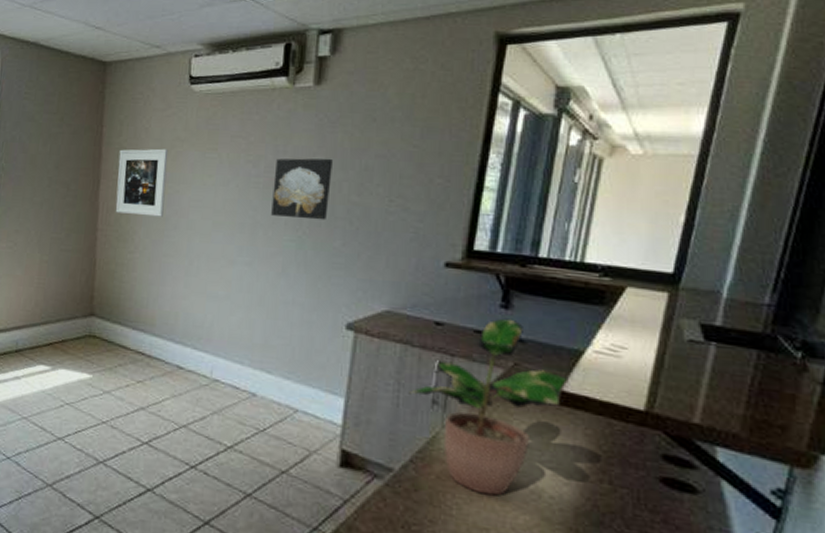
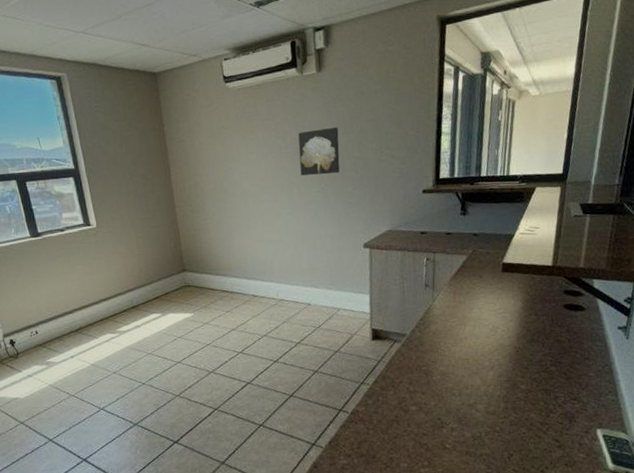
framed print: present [115,148,169,217] -> none [180,136,223,192]
potted plant: present [407,318,569,496] -> none [409,221,506,338]

